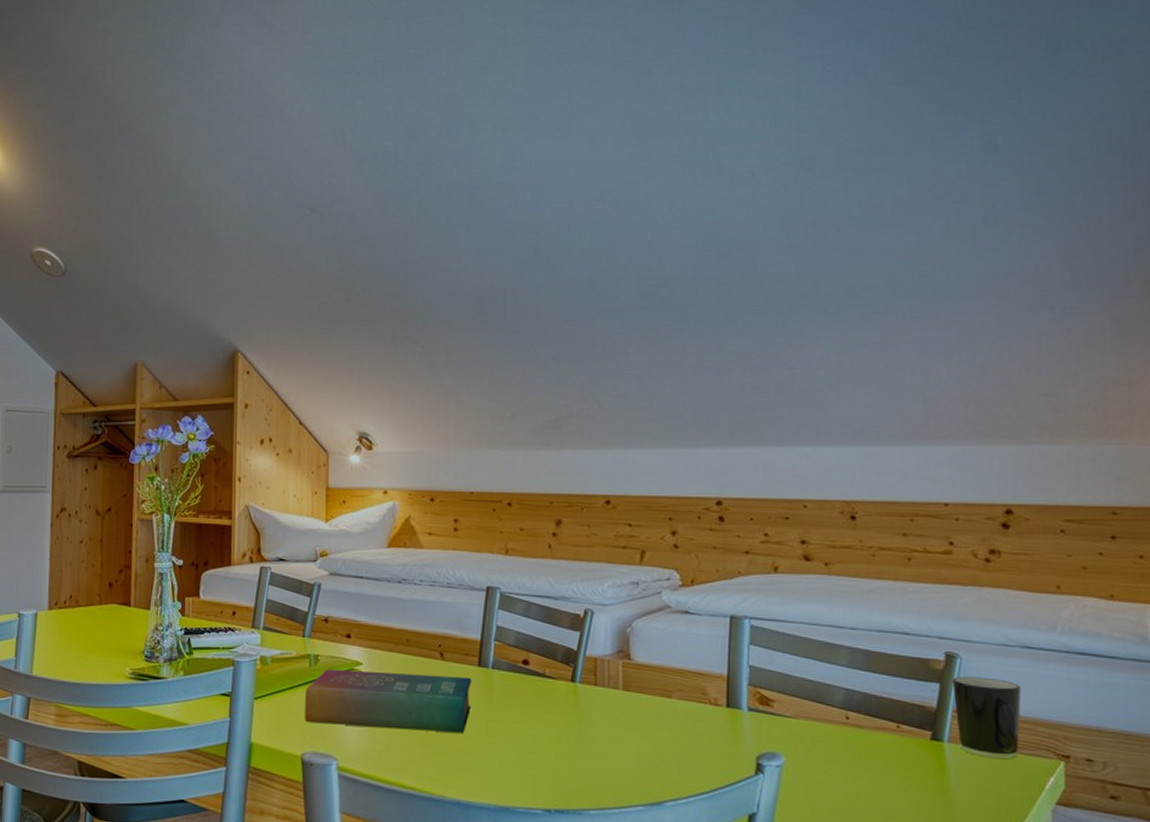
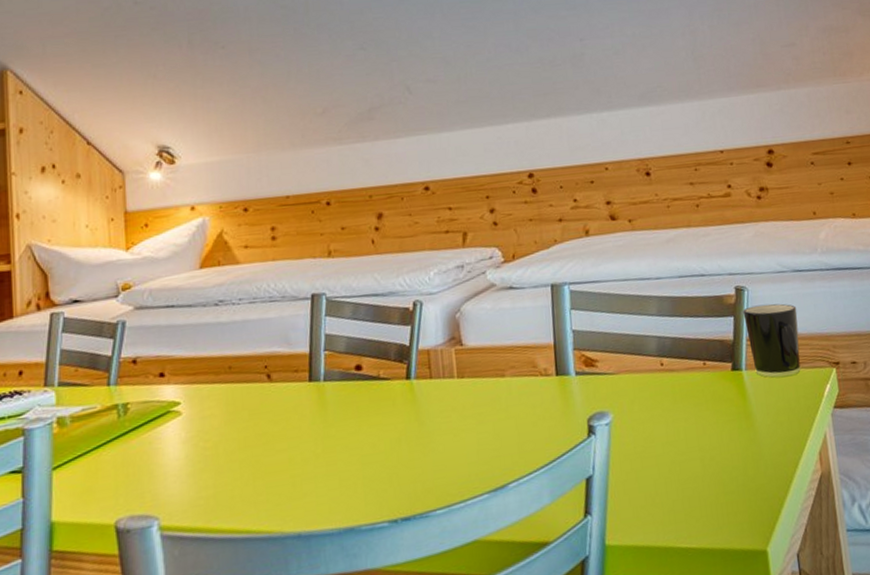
book: present [305,669,472,733] -> none [115,395,305,484]

